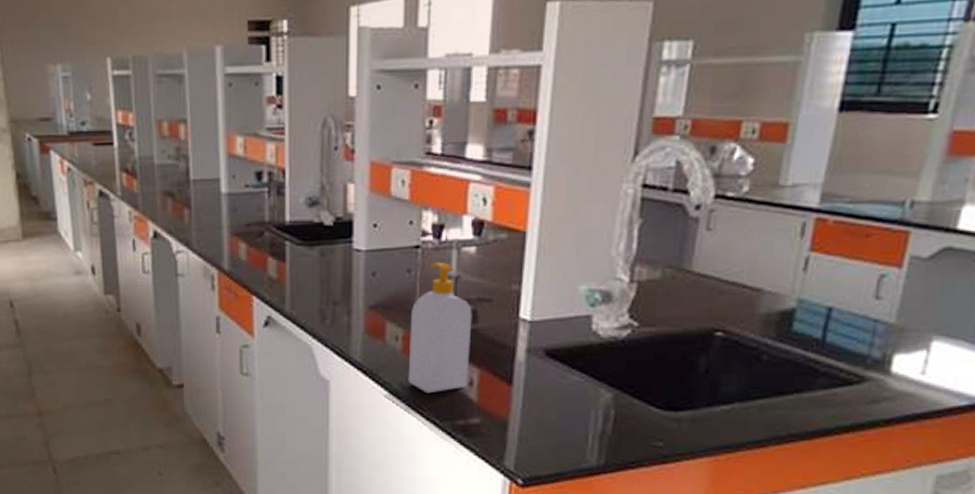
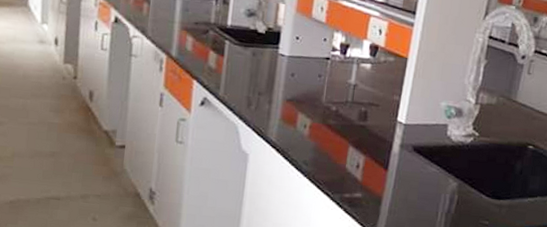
soap bottle: present [408,263,472,394] -> none [310,72,364,171]

